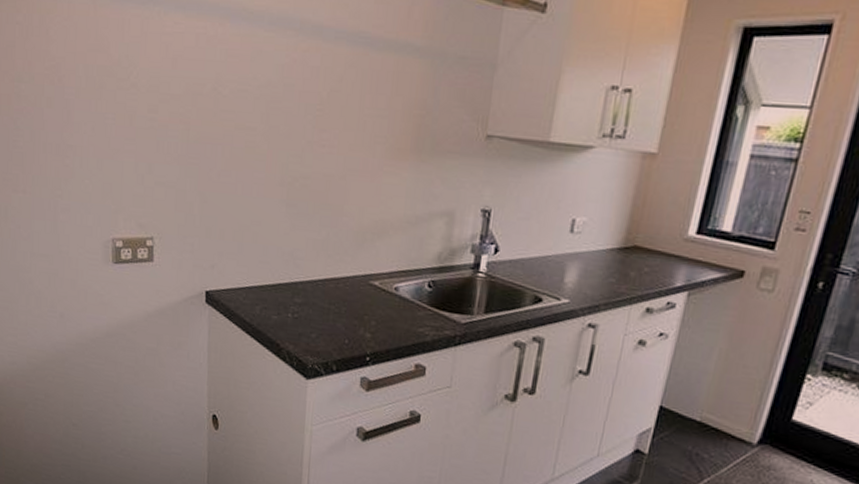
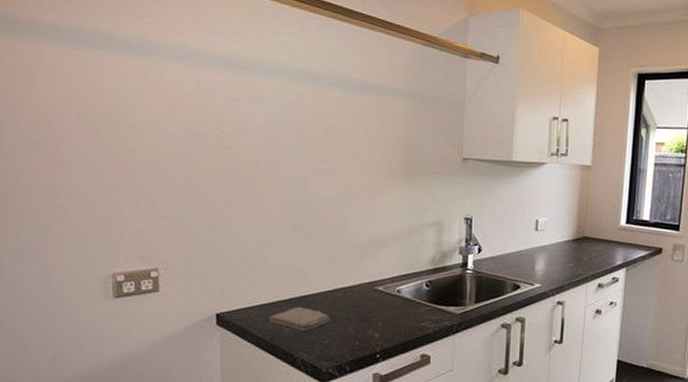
washcloth: none [256,293,320,322] -> present [268,306,331,331]

